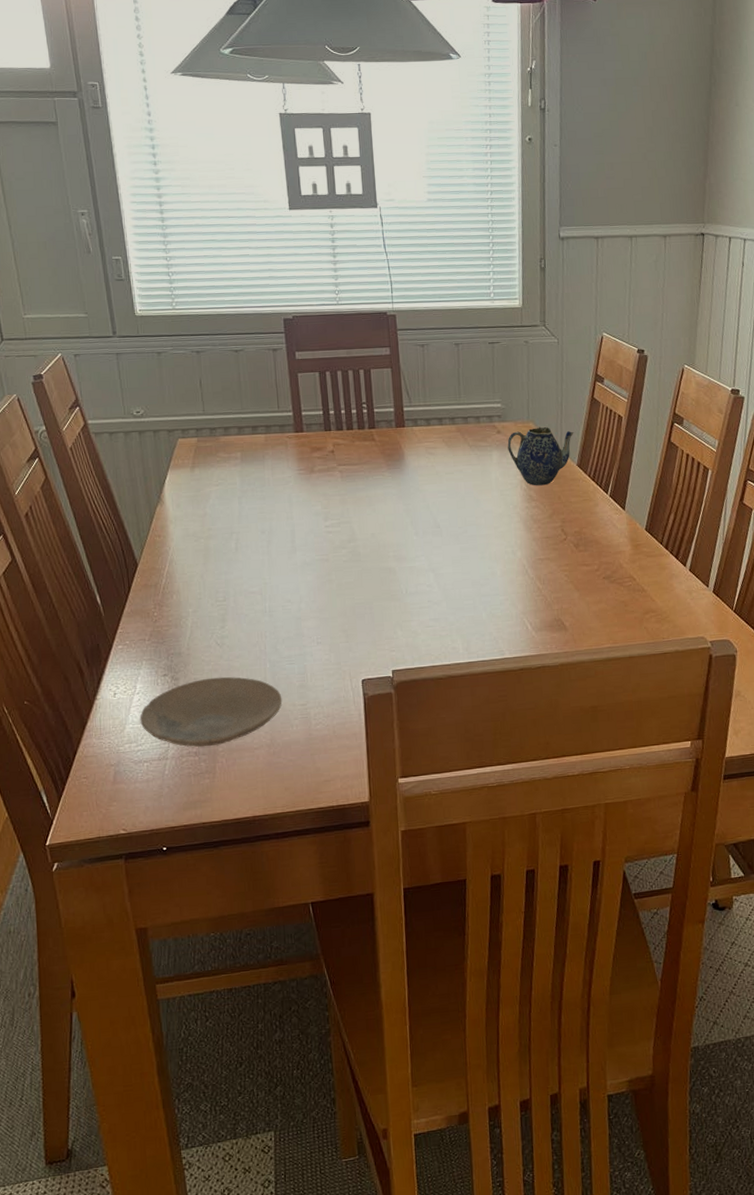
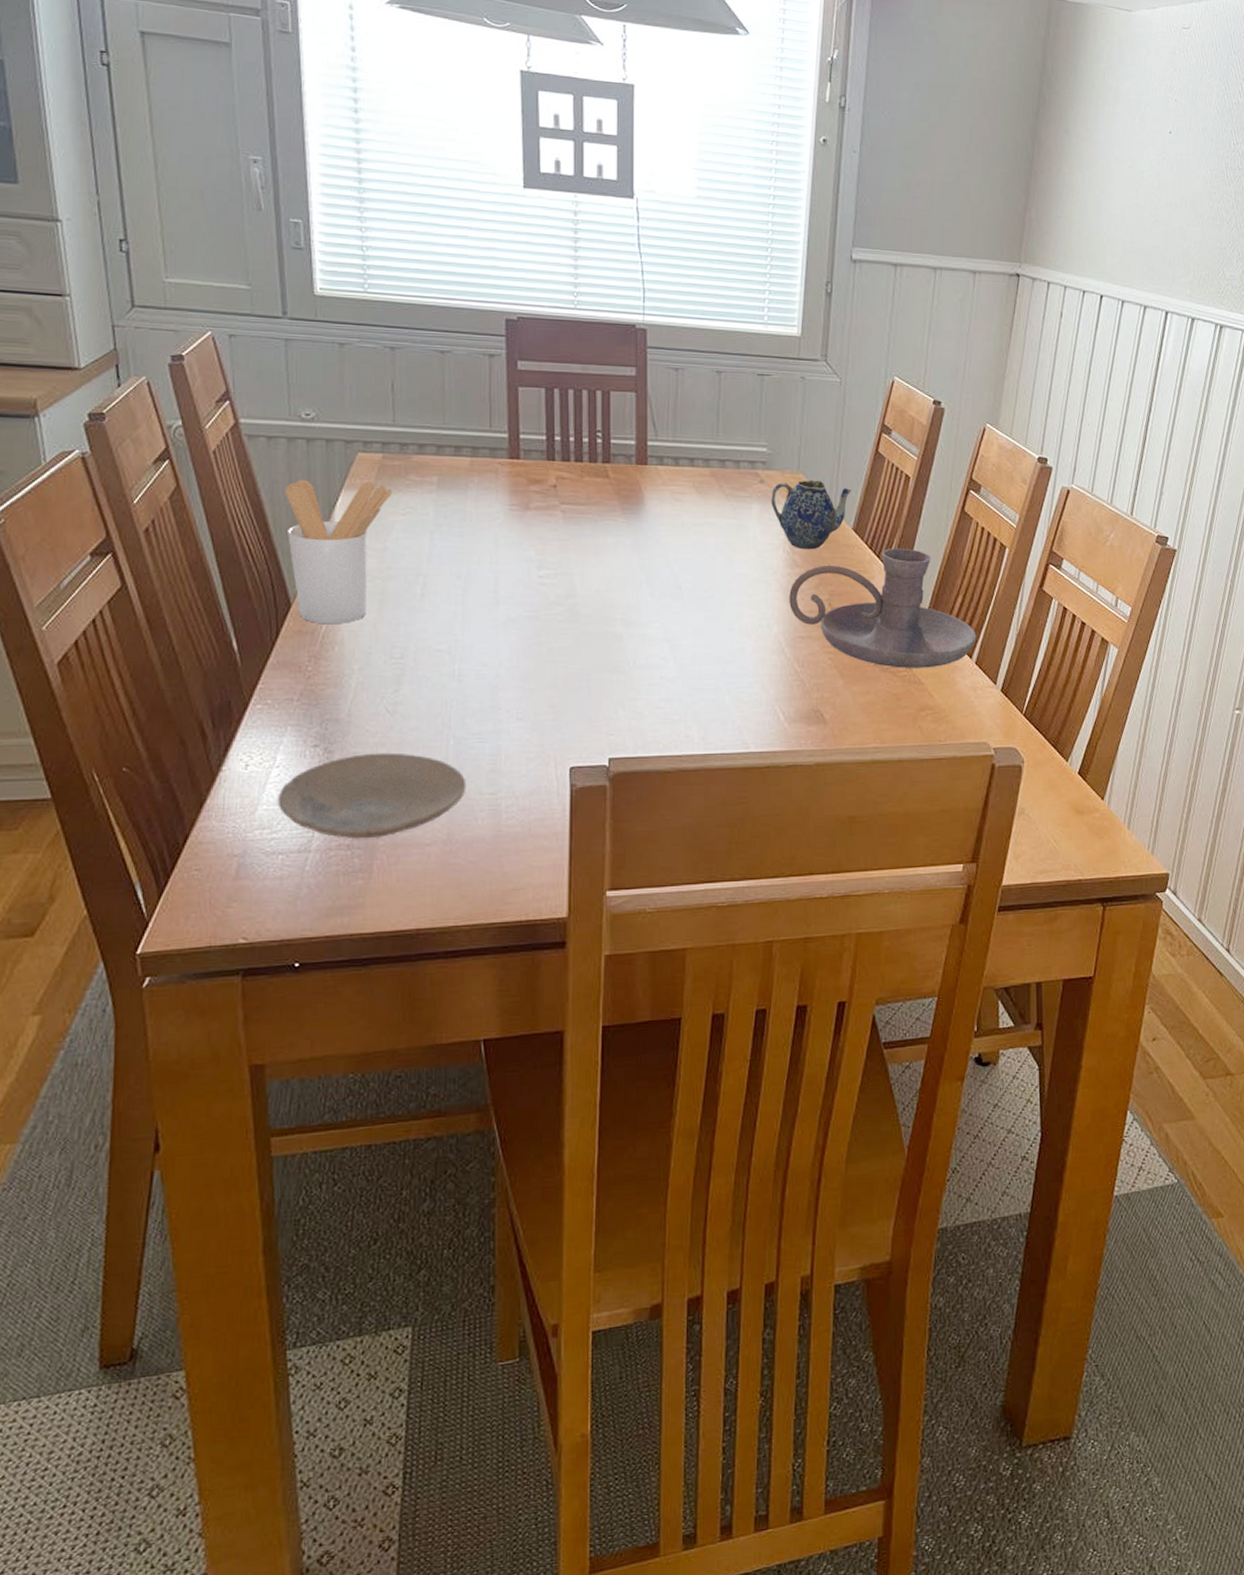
utensil holder: none [126,461,207,578] -> present [285,480,392,625]
candle holder: none [528,477,689,579] -> present [789,547,977,668]

